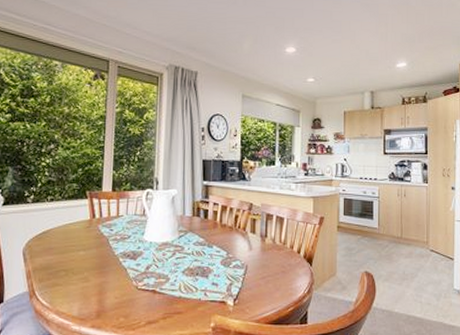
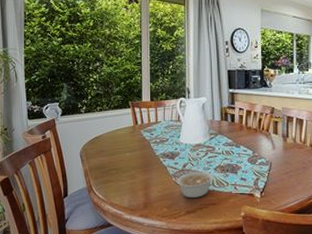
legume: none [137,273,189,306] -> present [176,170,220,199]

